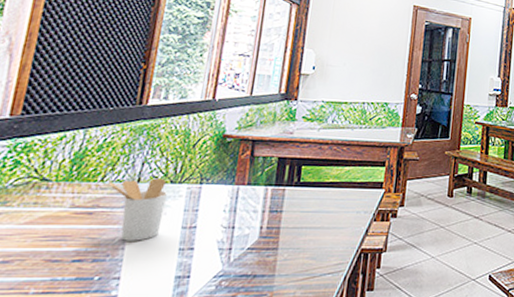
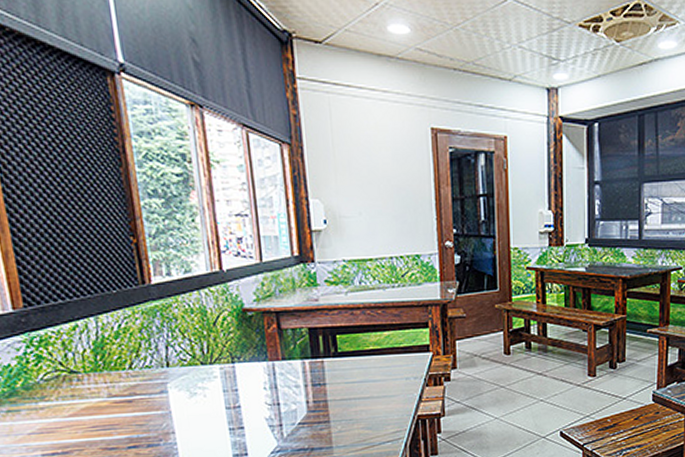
utensil holder: present [108,178,167,241] -> none [138,361,204,425]

